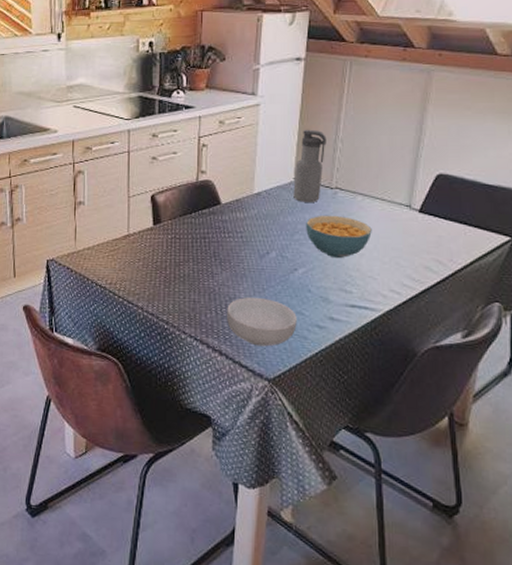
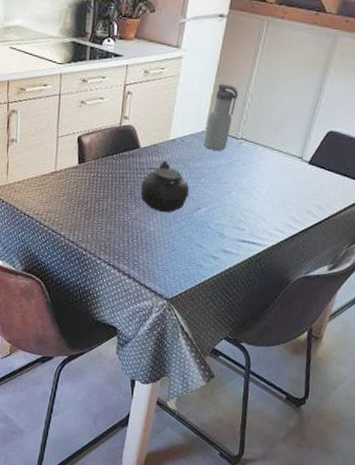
teapot: none [225,217,282,275] -> present [140,161,190,212]
cereal bowl: present [227,297,297,347] -> none [137,231,196,272]
cereal bowl: present [306,215,372,259] -> none [211,162,267,201]

